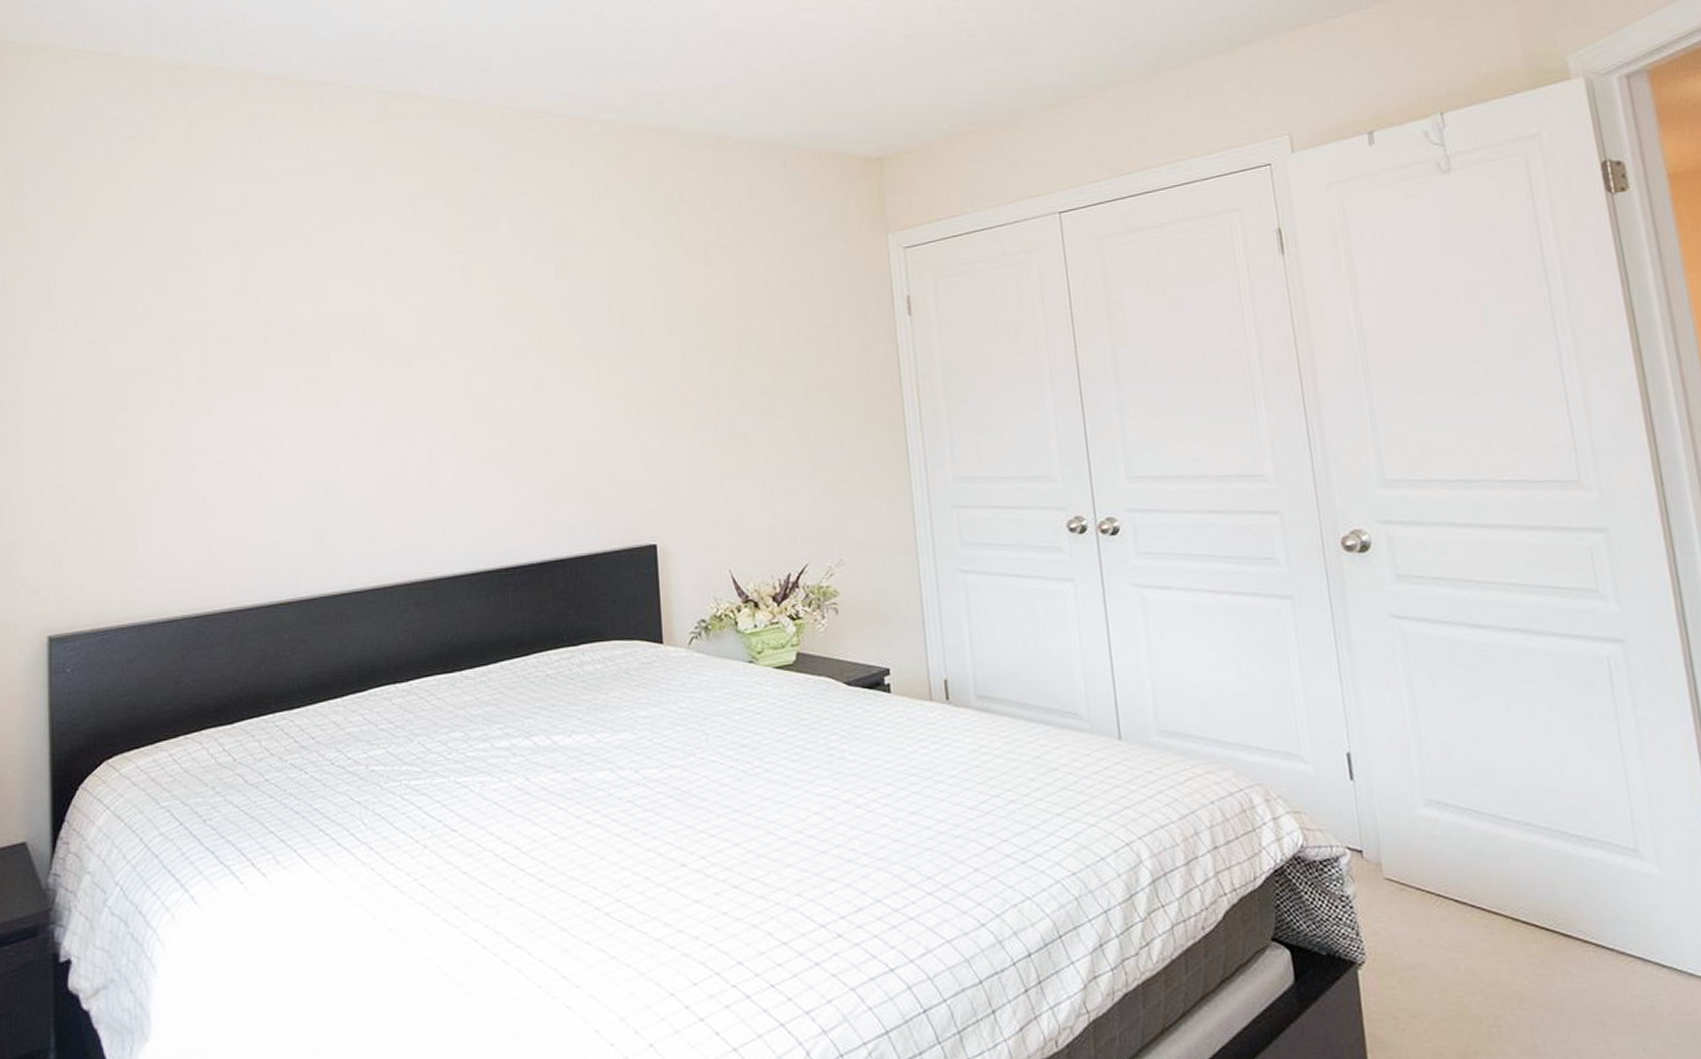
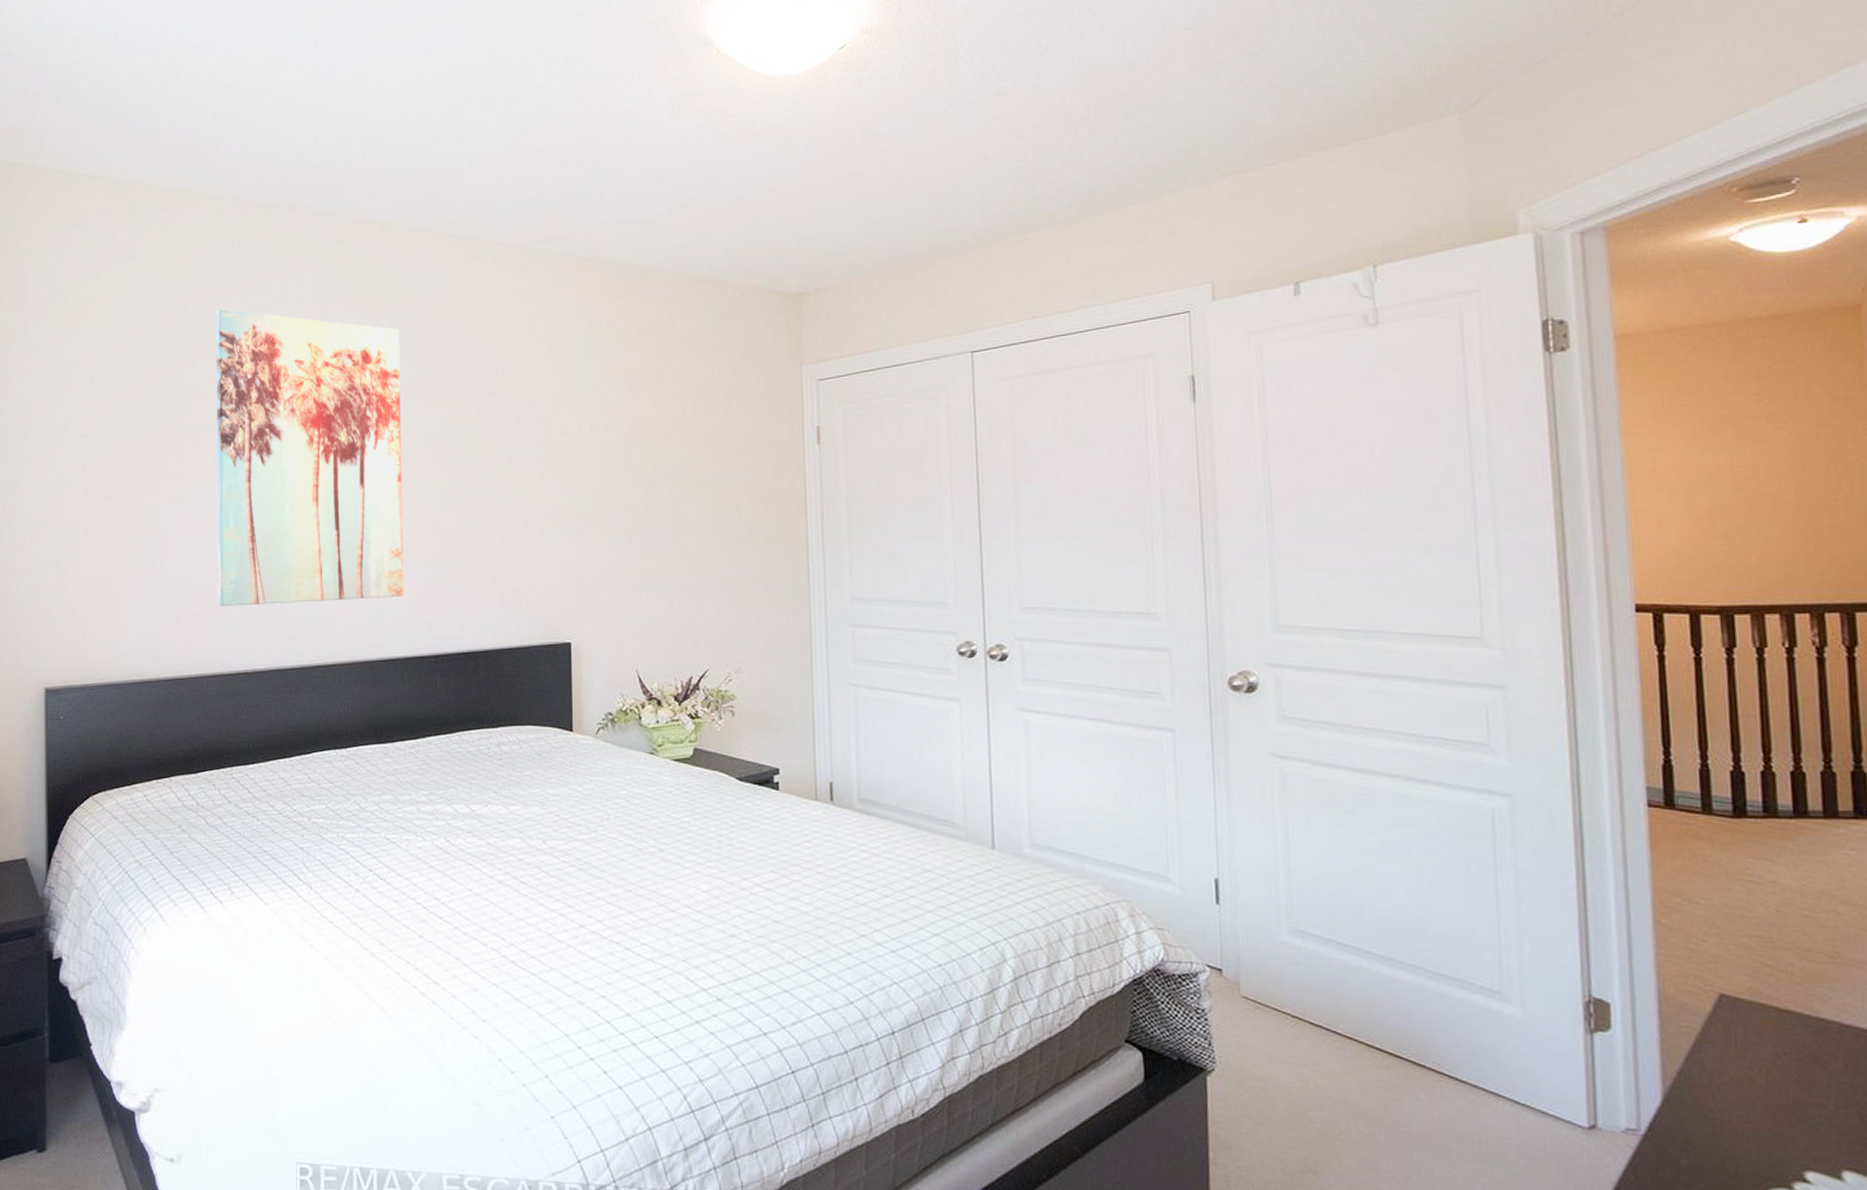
wall art: none [246,195,469,528] -> present [216,309,404,606]

